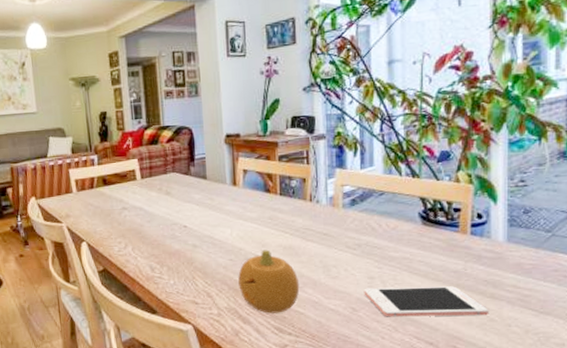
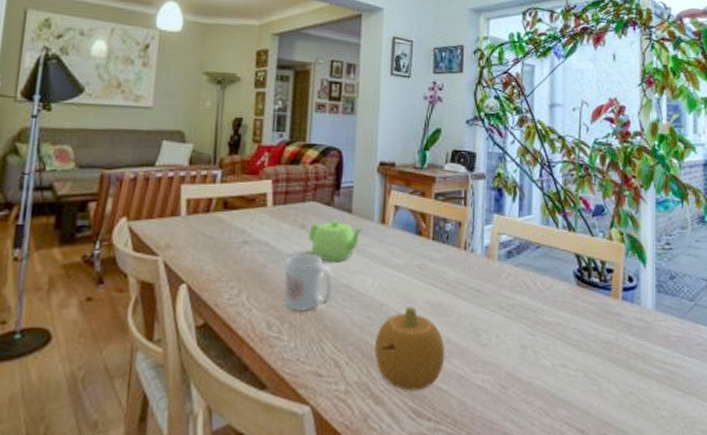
mug: none [157,214,198,258] -> present [283,254,332,312]
teapot: none [173,185,219,219] -> present [308,219,365,262]
cell phone: present [364,286,488,317] -> none [515,359,638,397]

